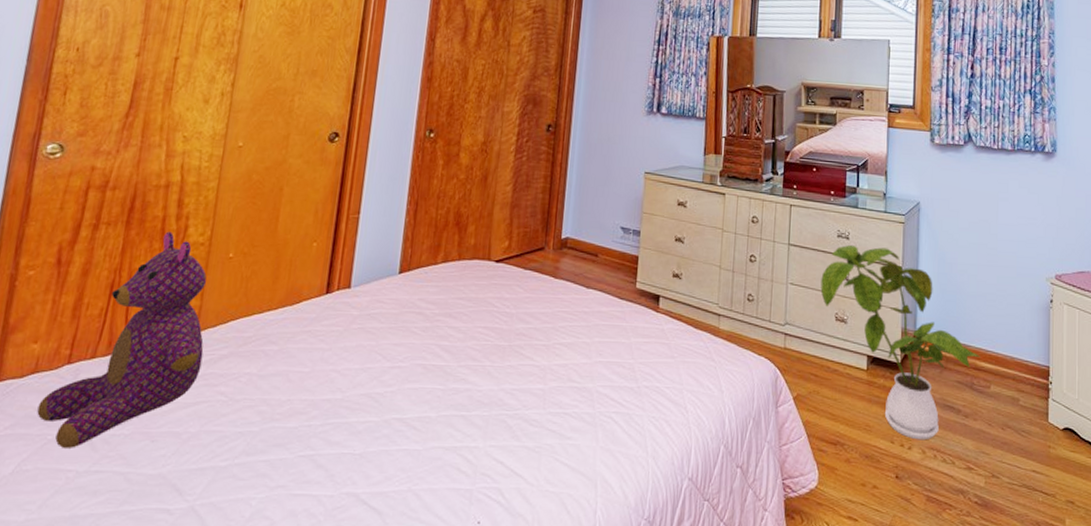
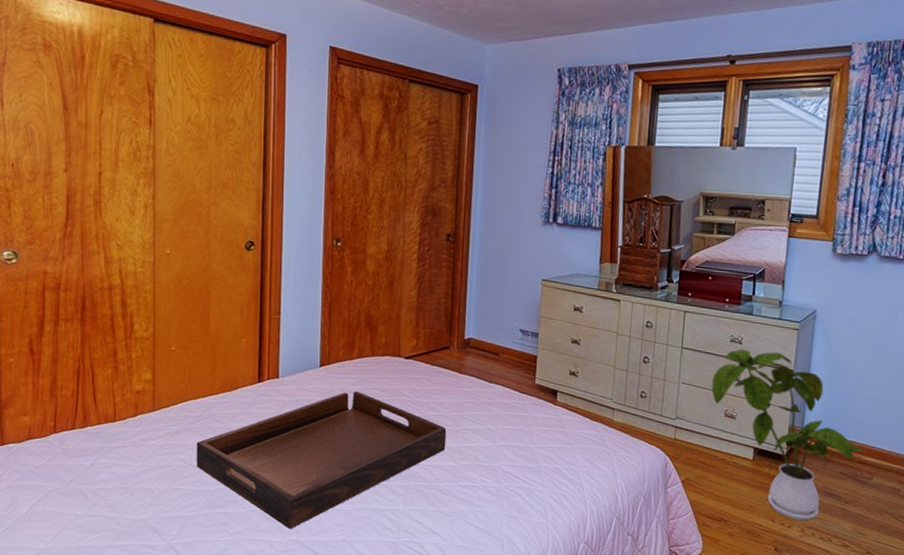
teddy bear: present [37,231,207,448] -> none [37,327,162,497]
serving tray: none [239,301,537,478] -> present [196,391,447,529]

